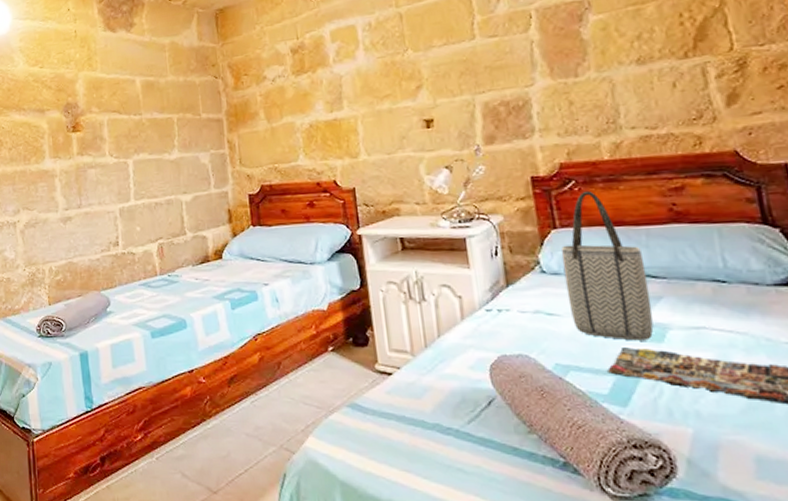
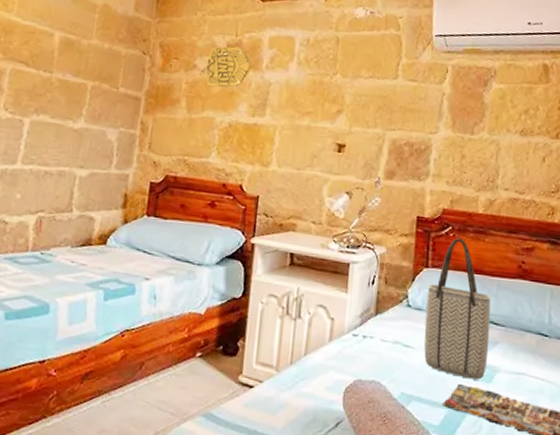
decorative relief: none [274,48,319,94] -> present [205,46,251,88]

